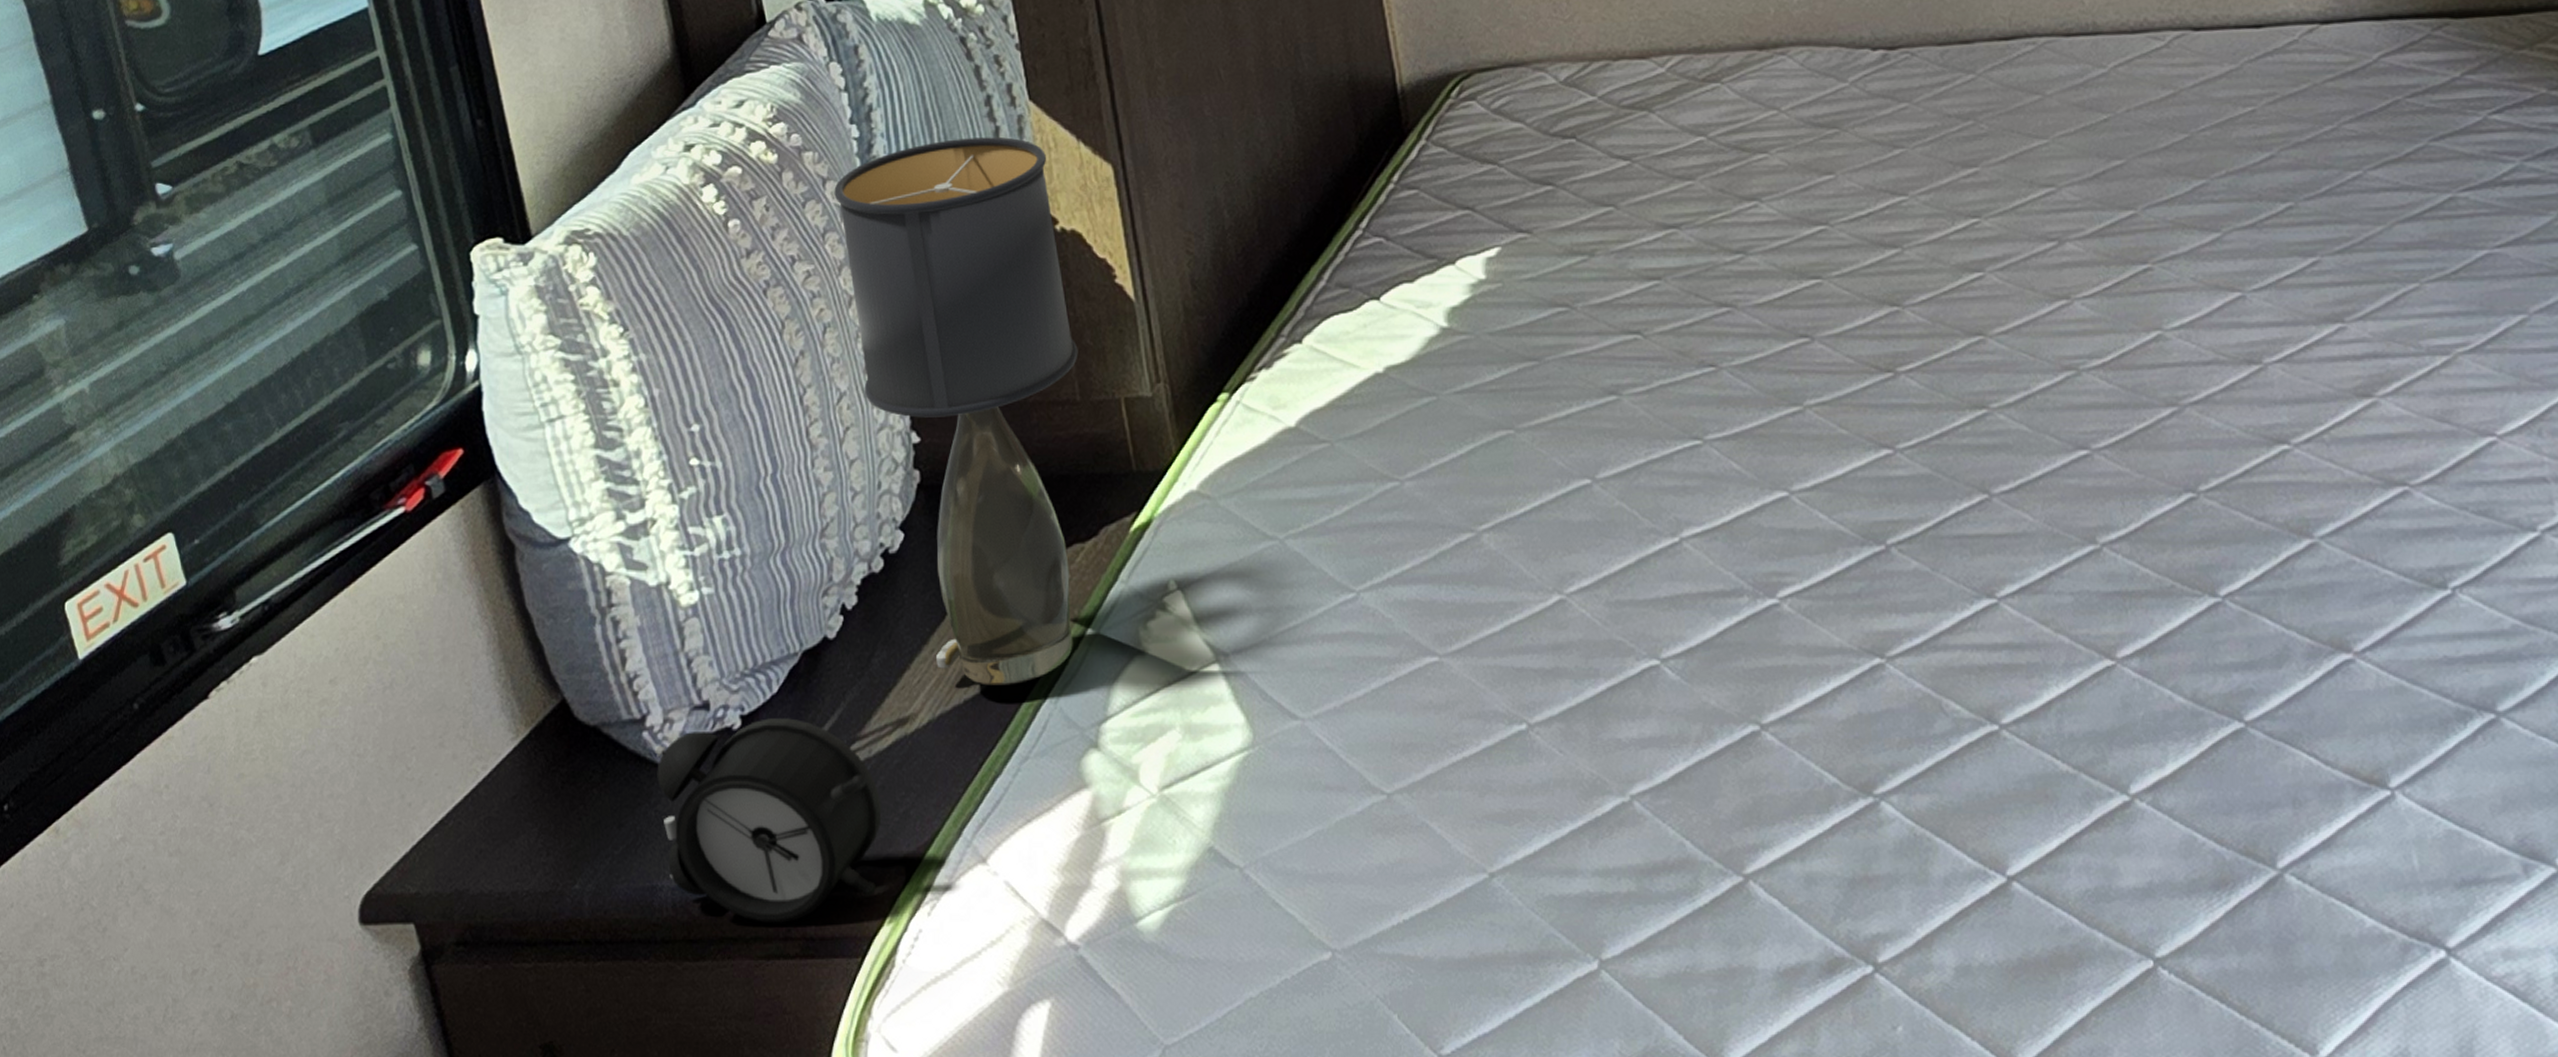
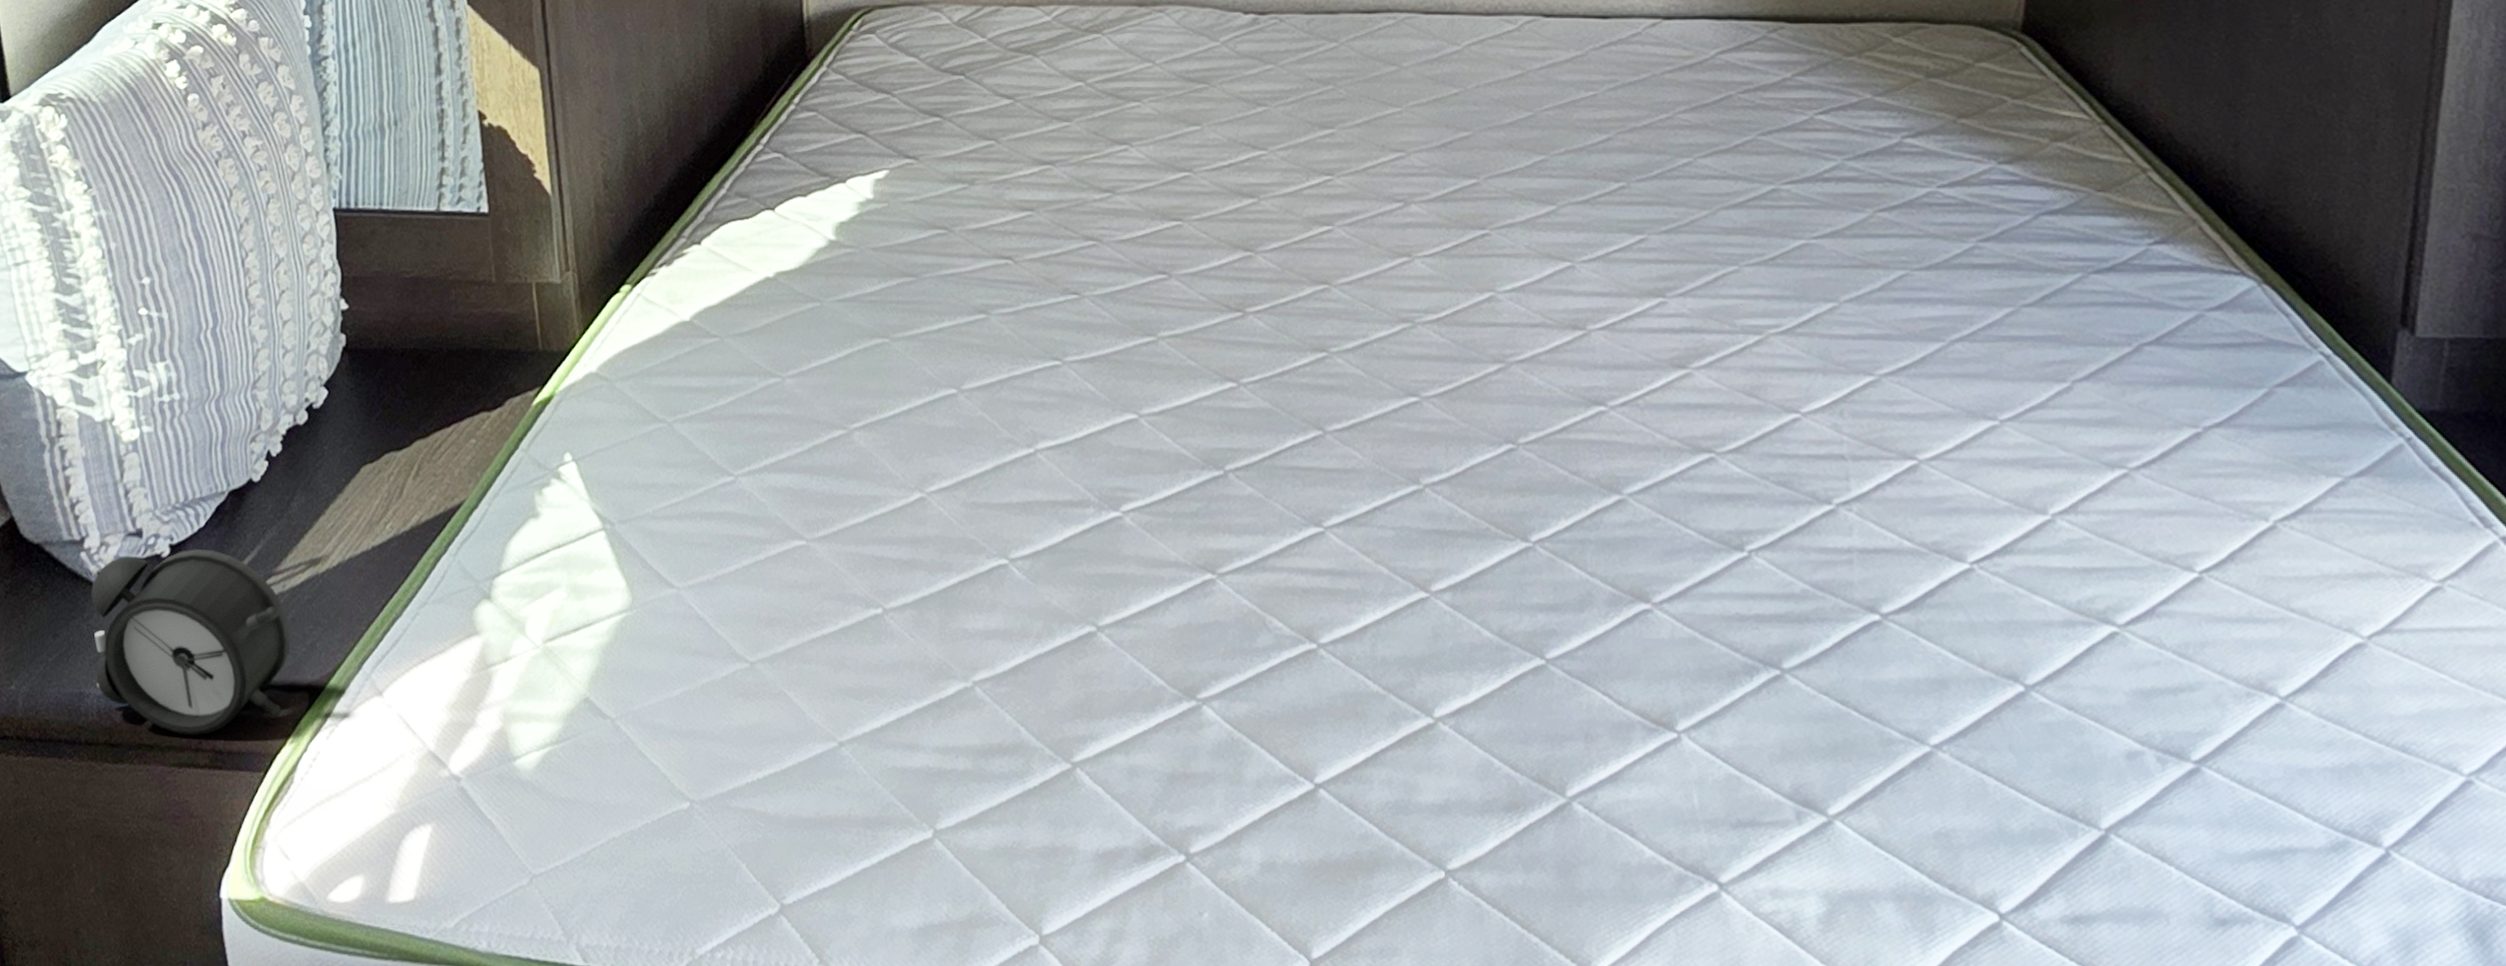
table lamp: present [834,136,1078,686] -> none [285,35,497,536]

